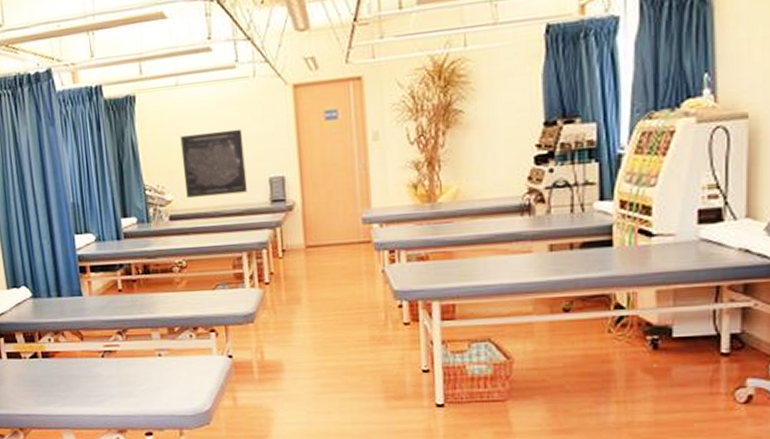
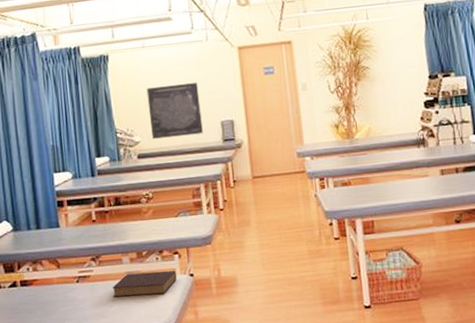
book: none [140,350,213,376] -> present [112,270,177,298]

